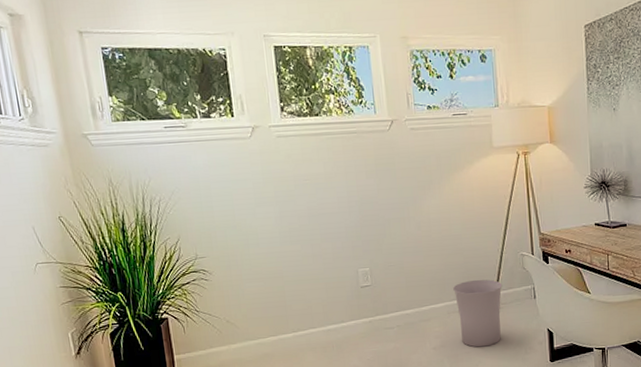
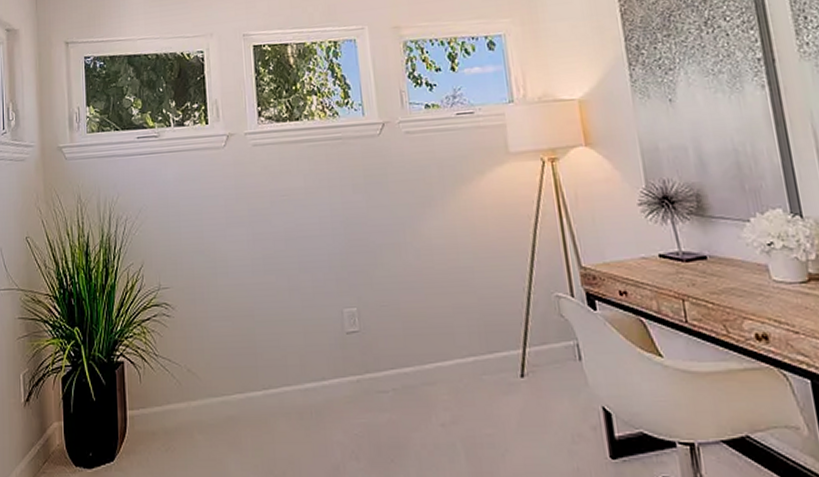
waste bin: present [453,279,503,347] -> none [465,329,536,428]

